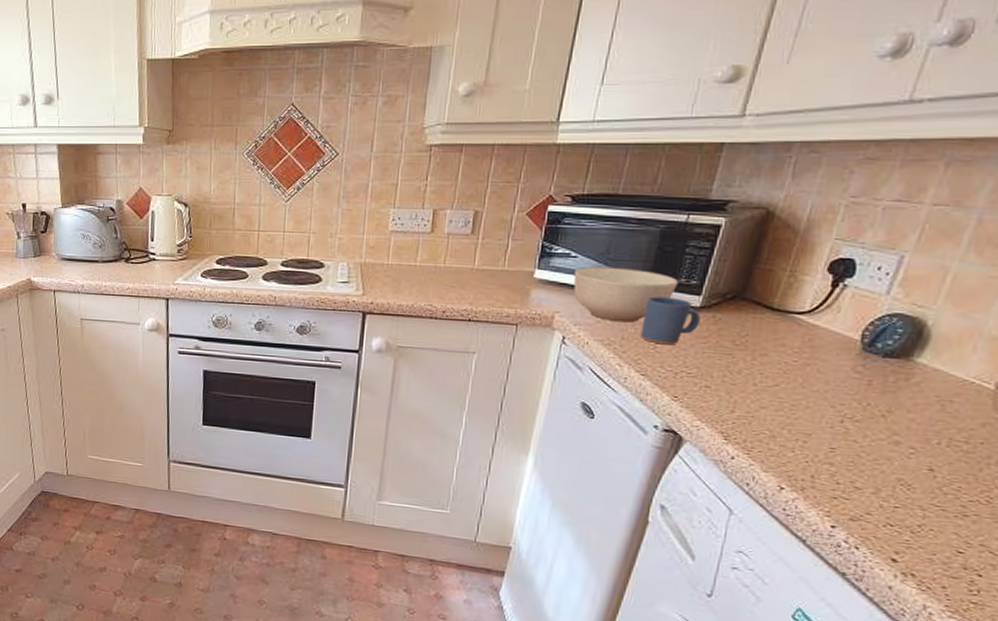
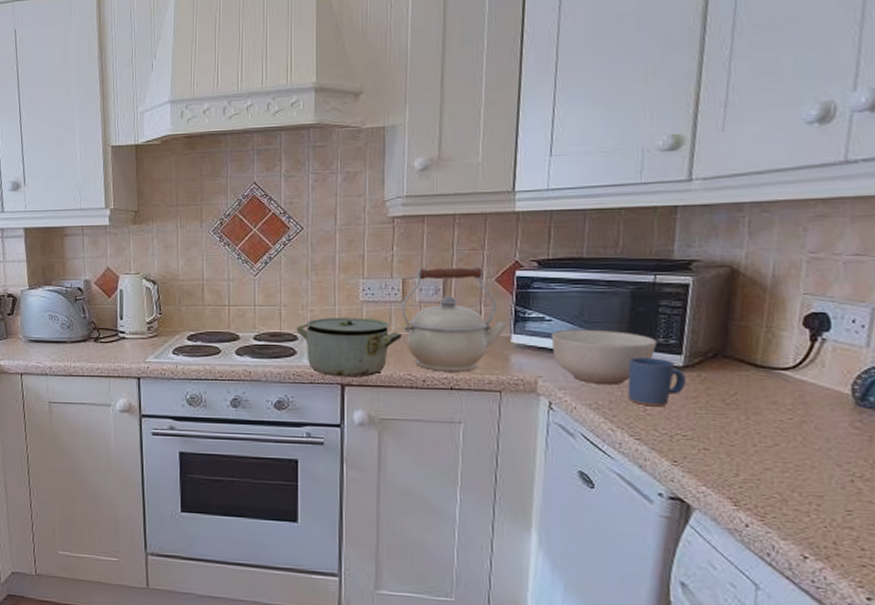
cooking pot: none [323,246,427,307] -> present [296,318,402,378]
kettle: none [429,199,534,305] -> present [401,267,508,372]

